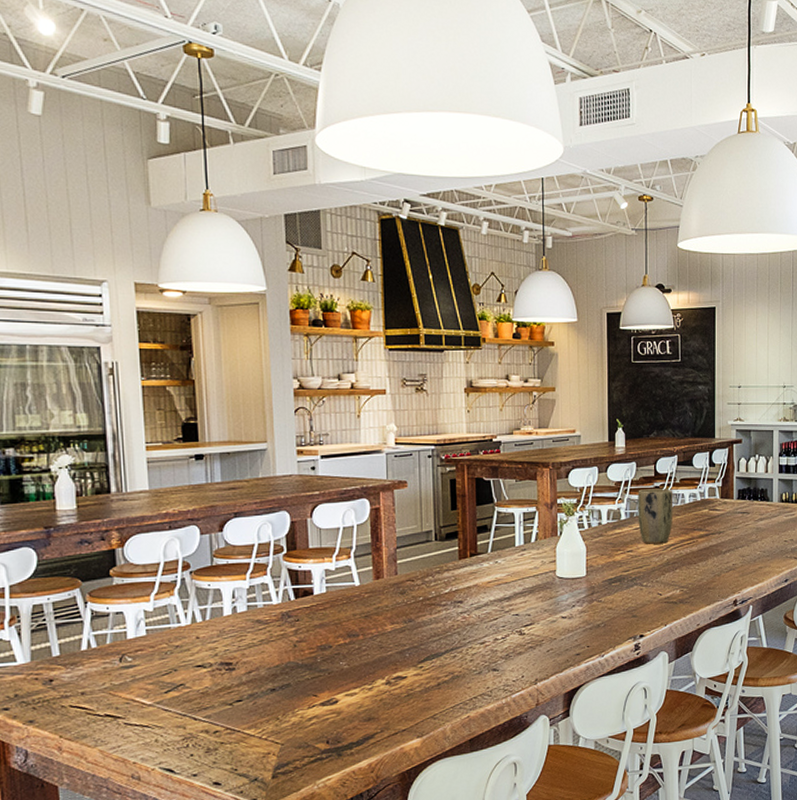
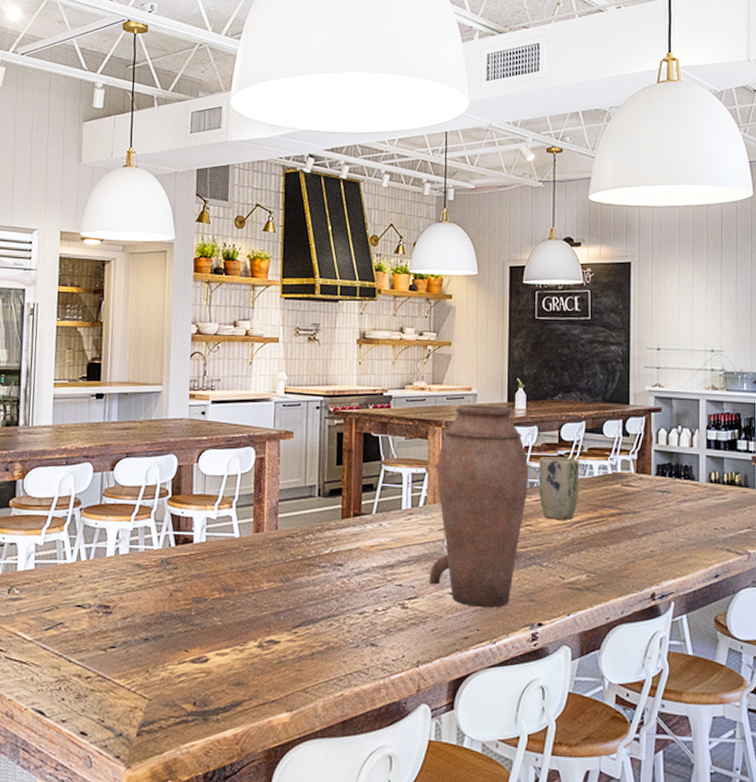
vase: none [543,445,630,627] -> present [429,404,529,608]

